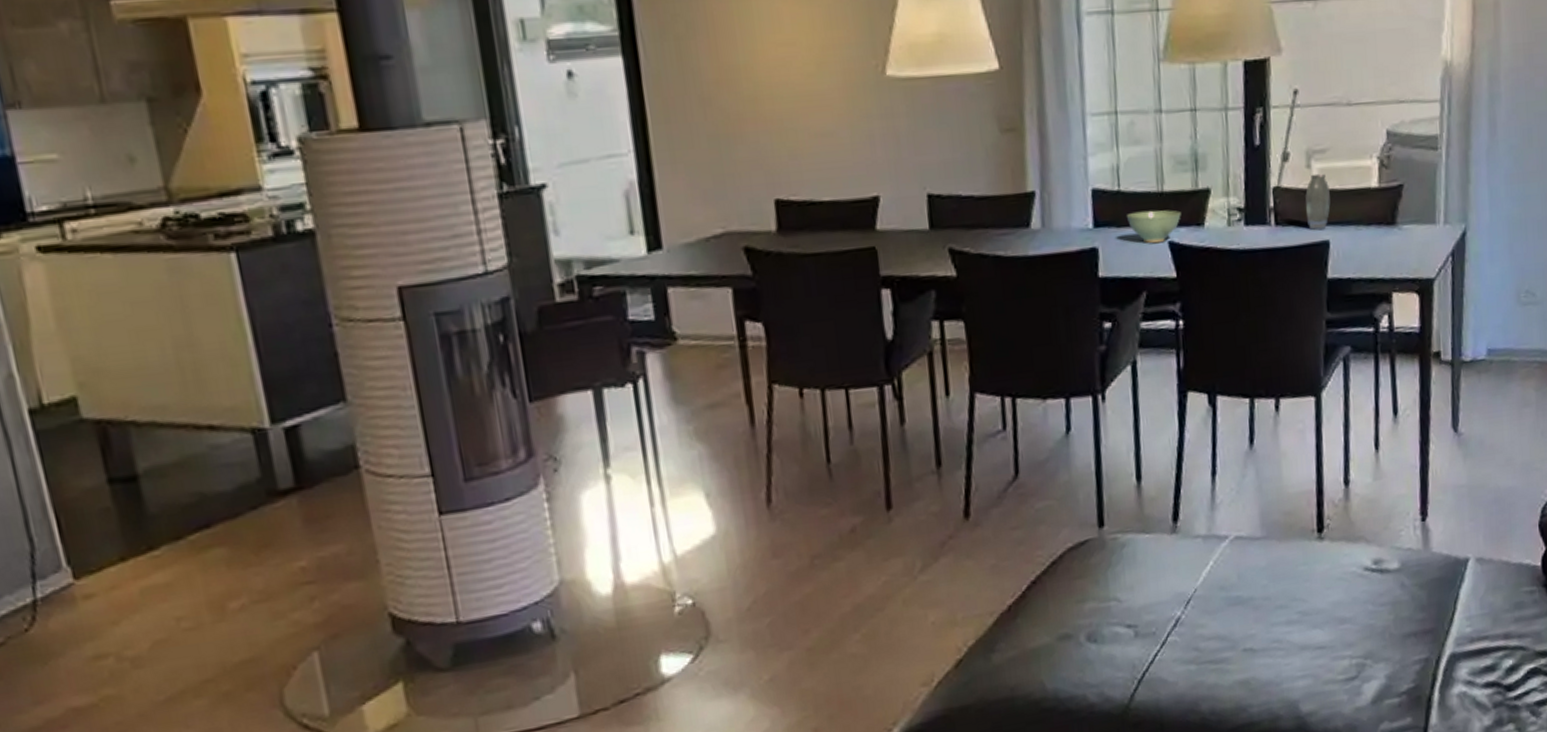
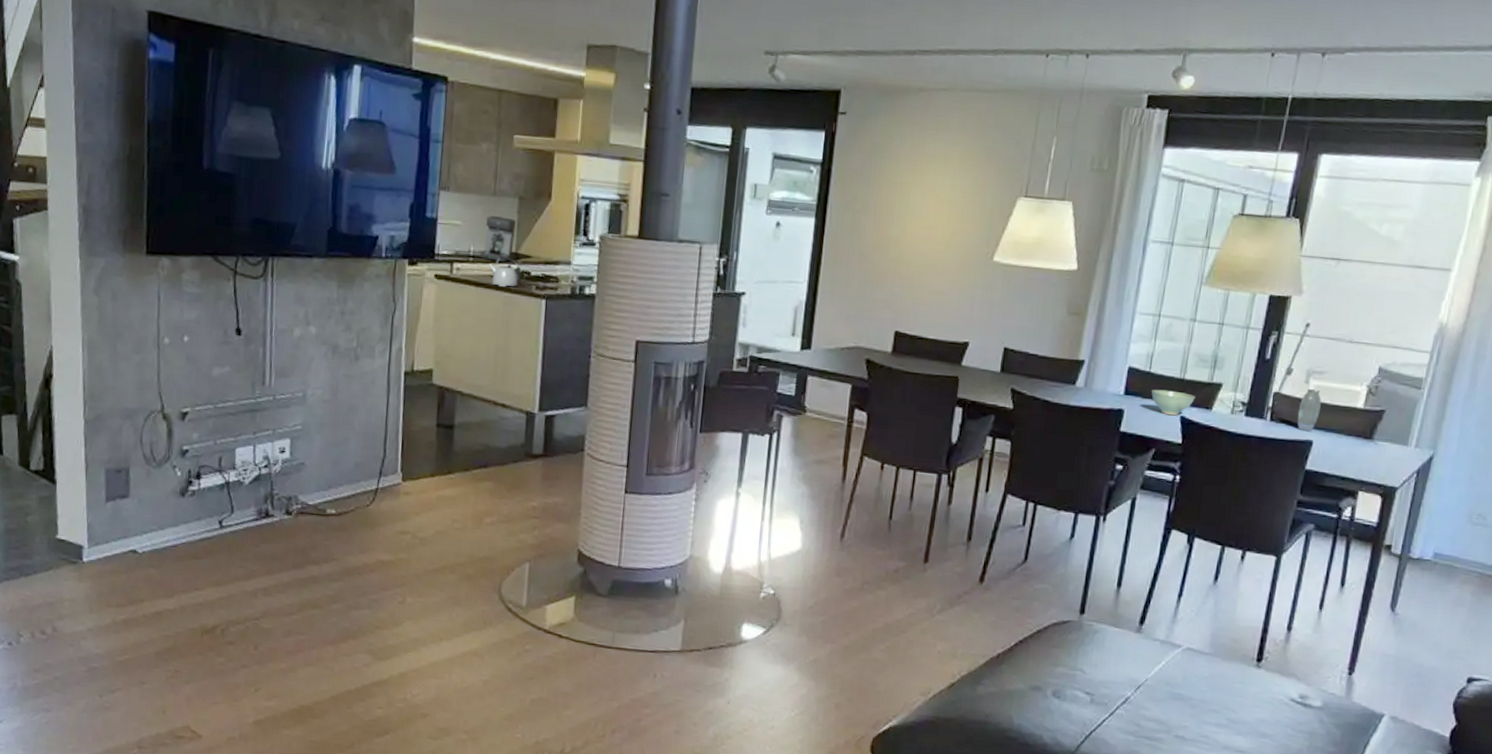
coffee maker: none [99,133,163,207] -> present [479,215,517,263]
kettle: none [124,196,189,245] -> present [488,255,522,287]

